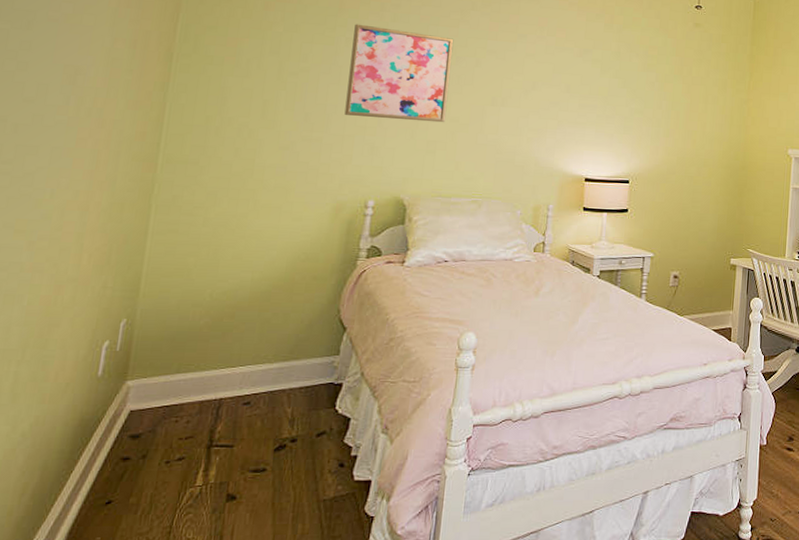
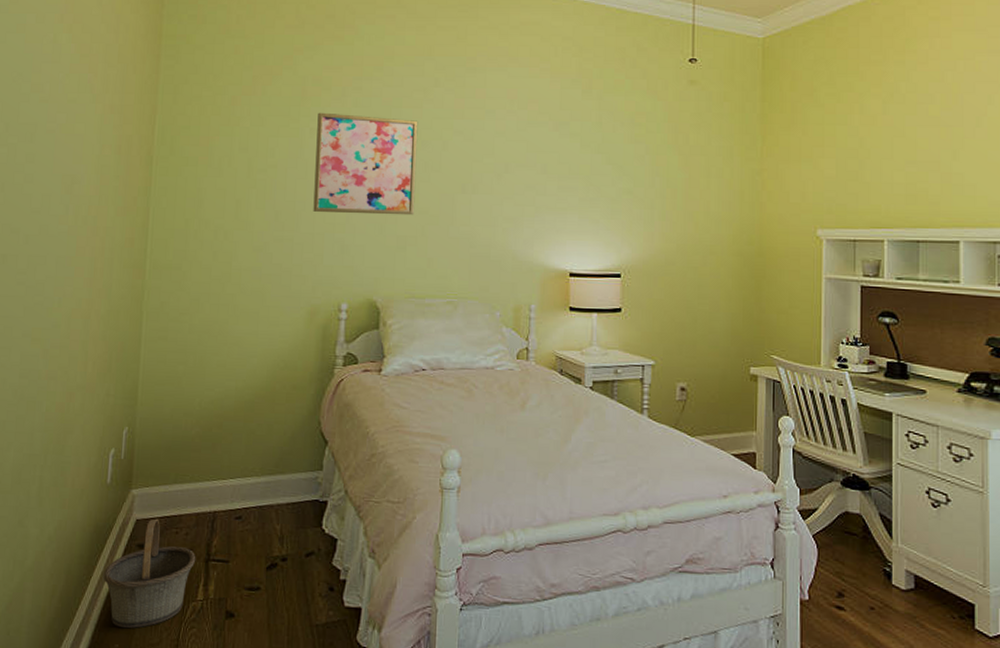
basket: none [86,409,197,521] -> present [103,519,196,629]

